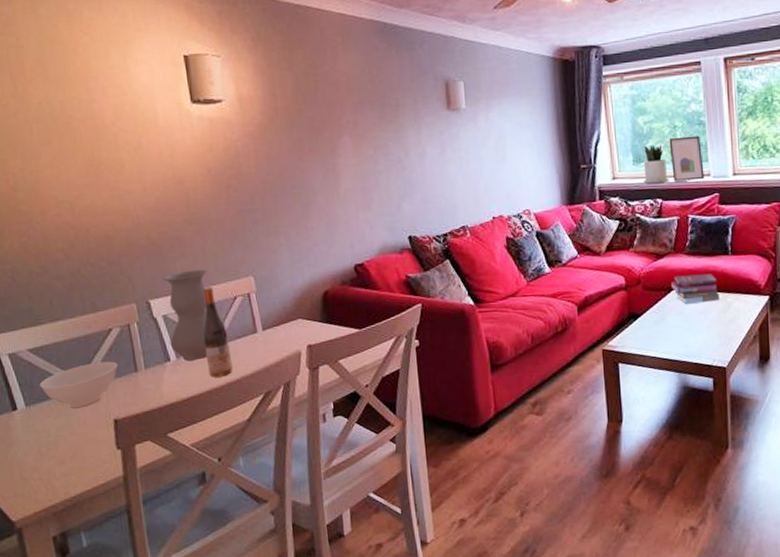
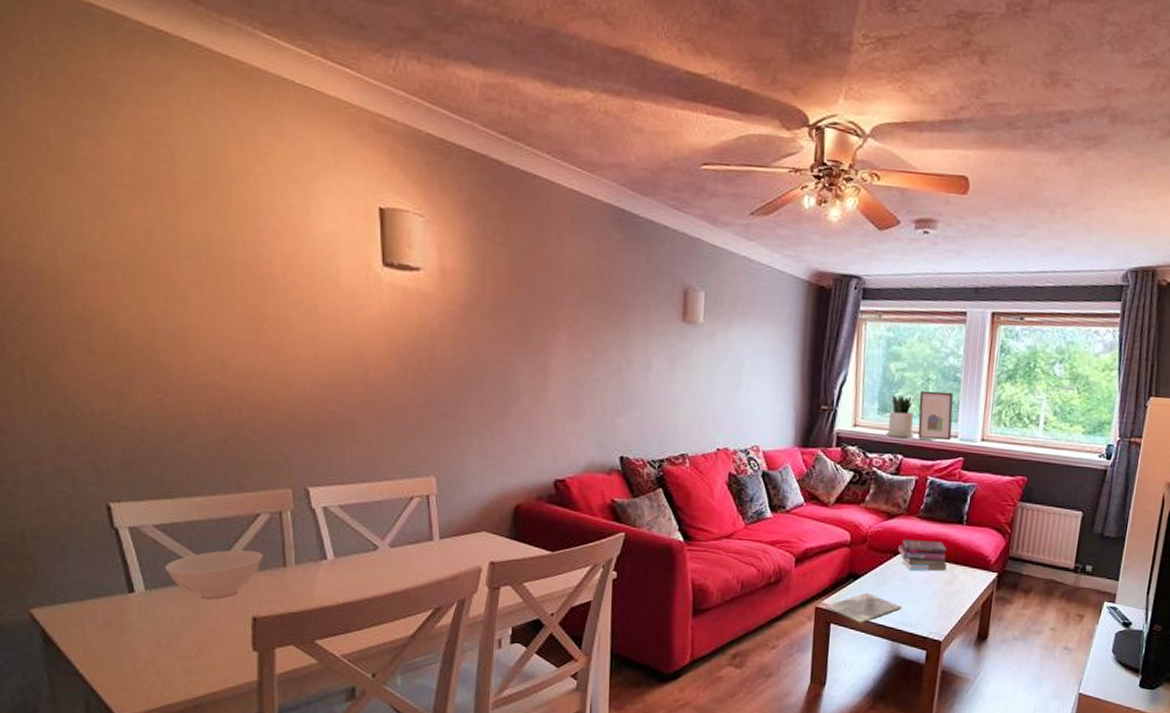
vase: present [162,269,207,361] -> none [327,459,381,563]
wine bottle: present [203,287,233,377] -> none [369,482,400,585]
magazine: none [611,330,683,360] -> present [825,592,902,624]

